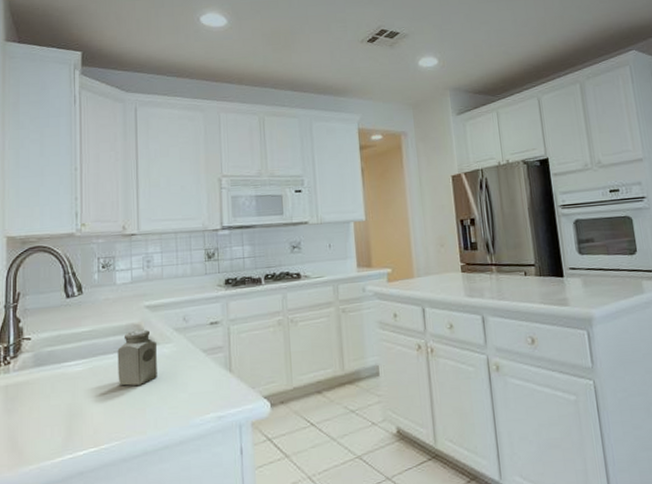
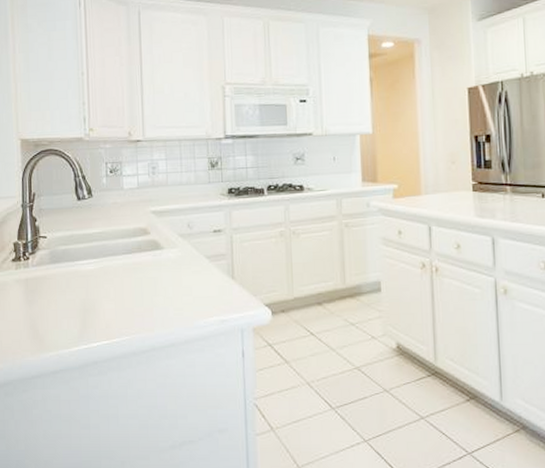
salt shaker: present [117,329,157,386] -> none [126,233,163,286]

